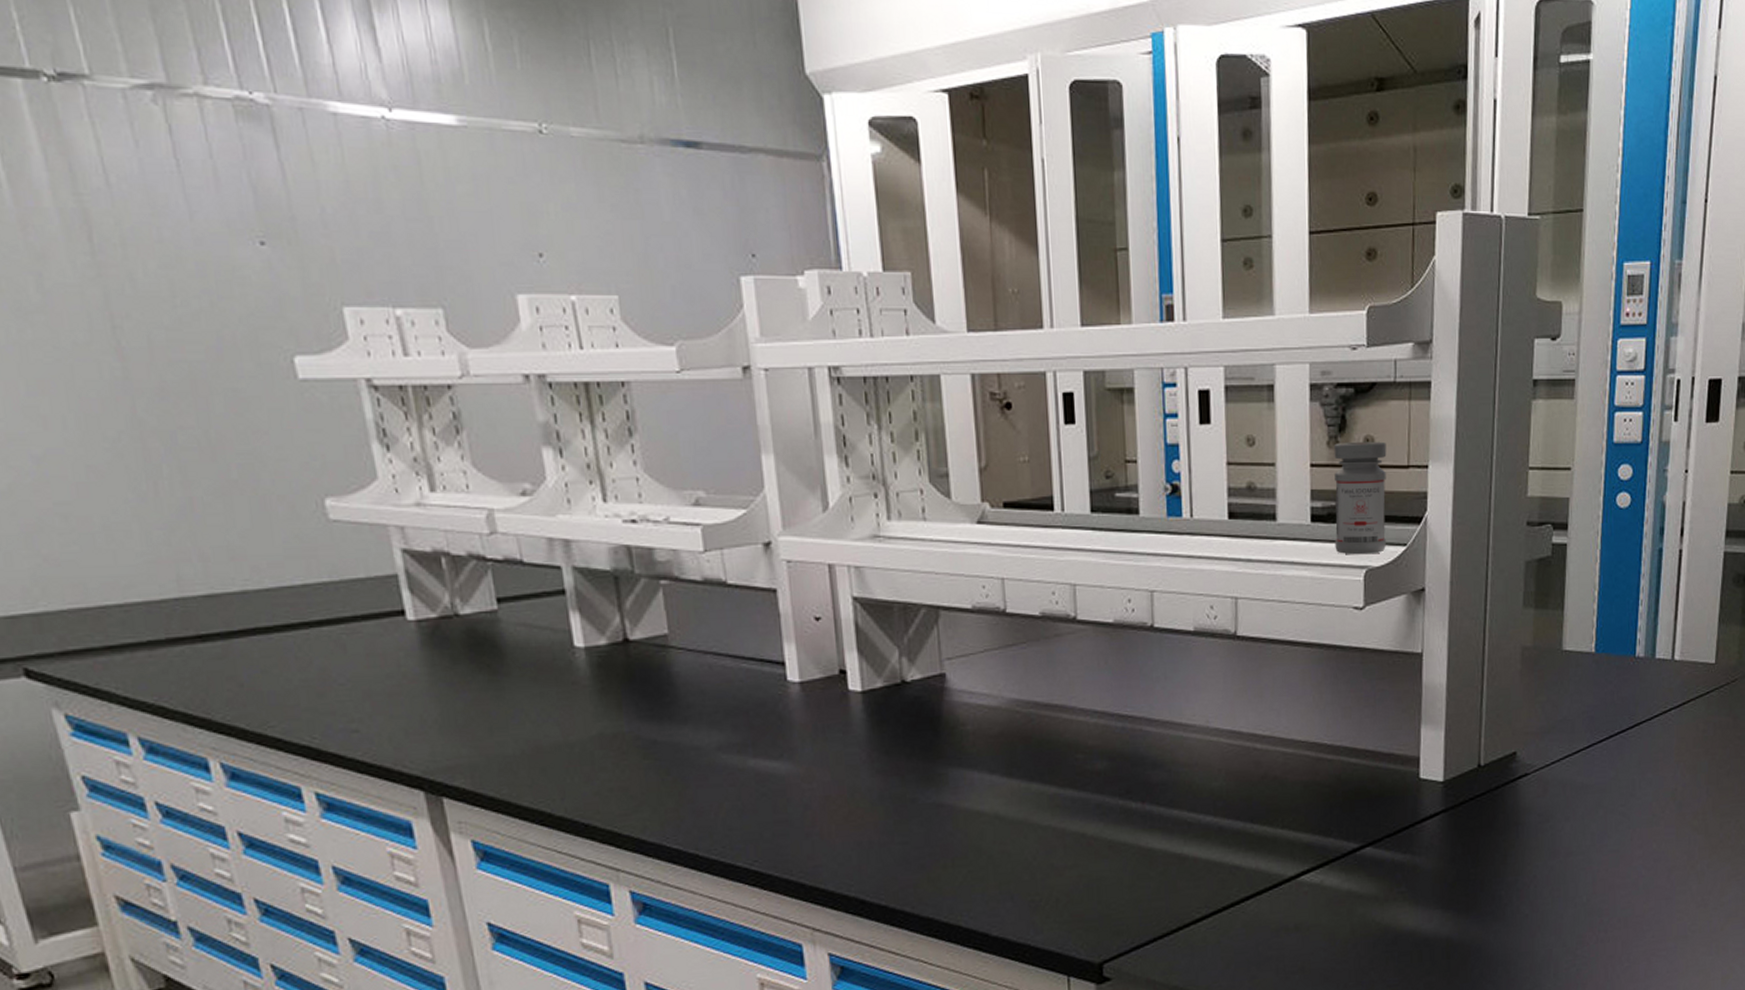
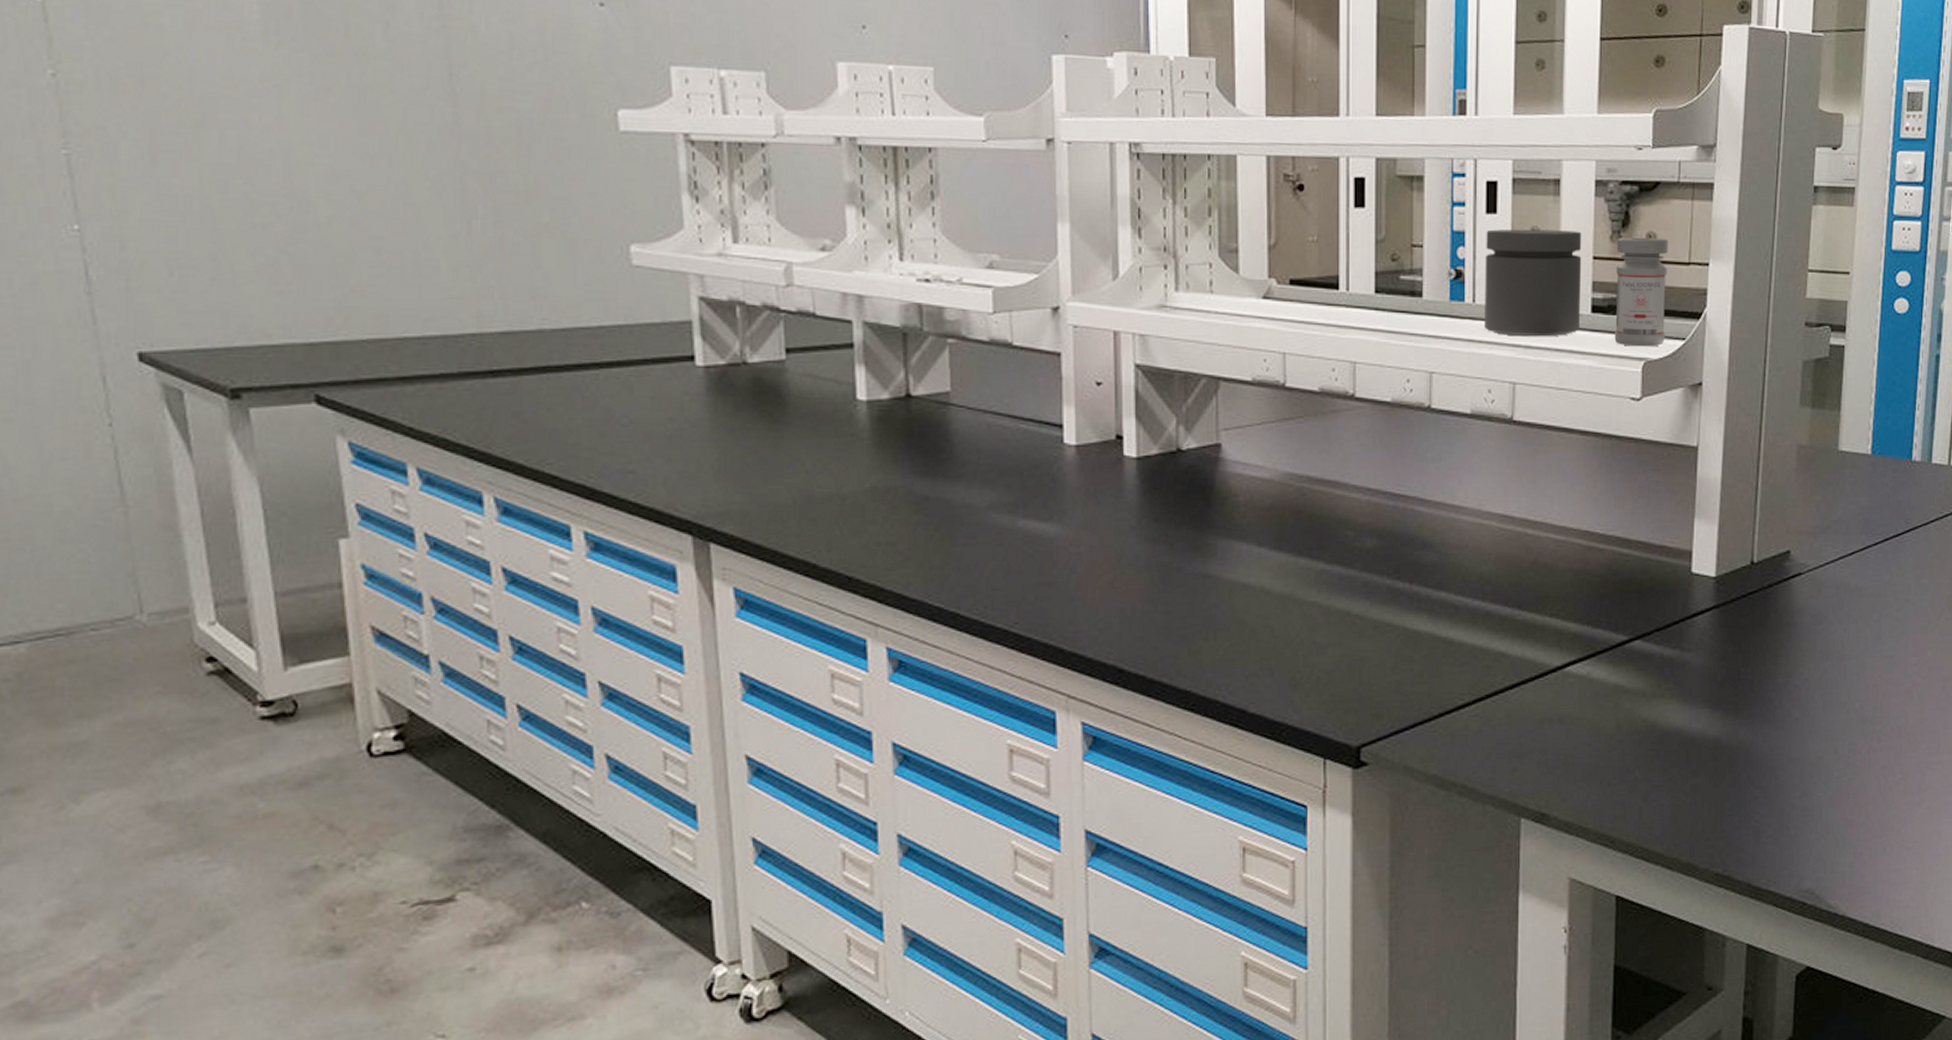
jar: none [1200,438,1300,550] -> present [1485,229,1582,337]

